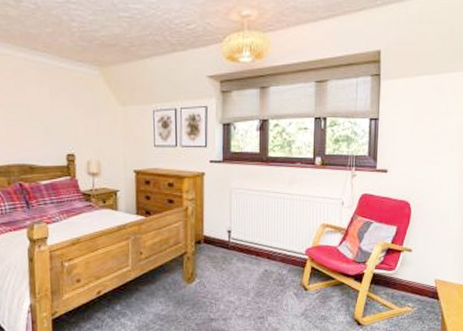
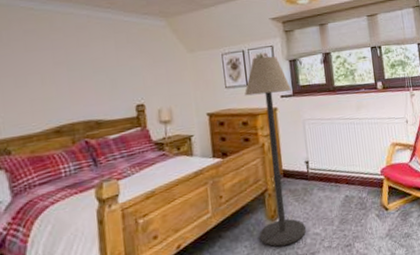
floor lamp: none [173,117,221,307] -> present [245,56,307,247]

